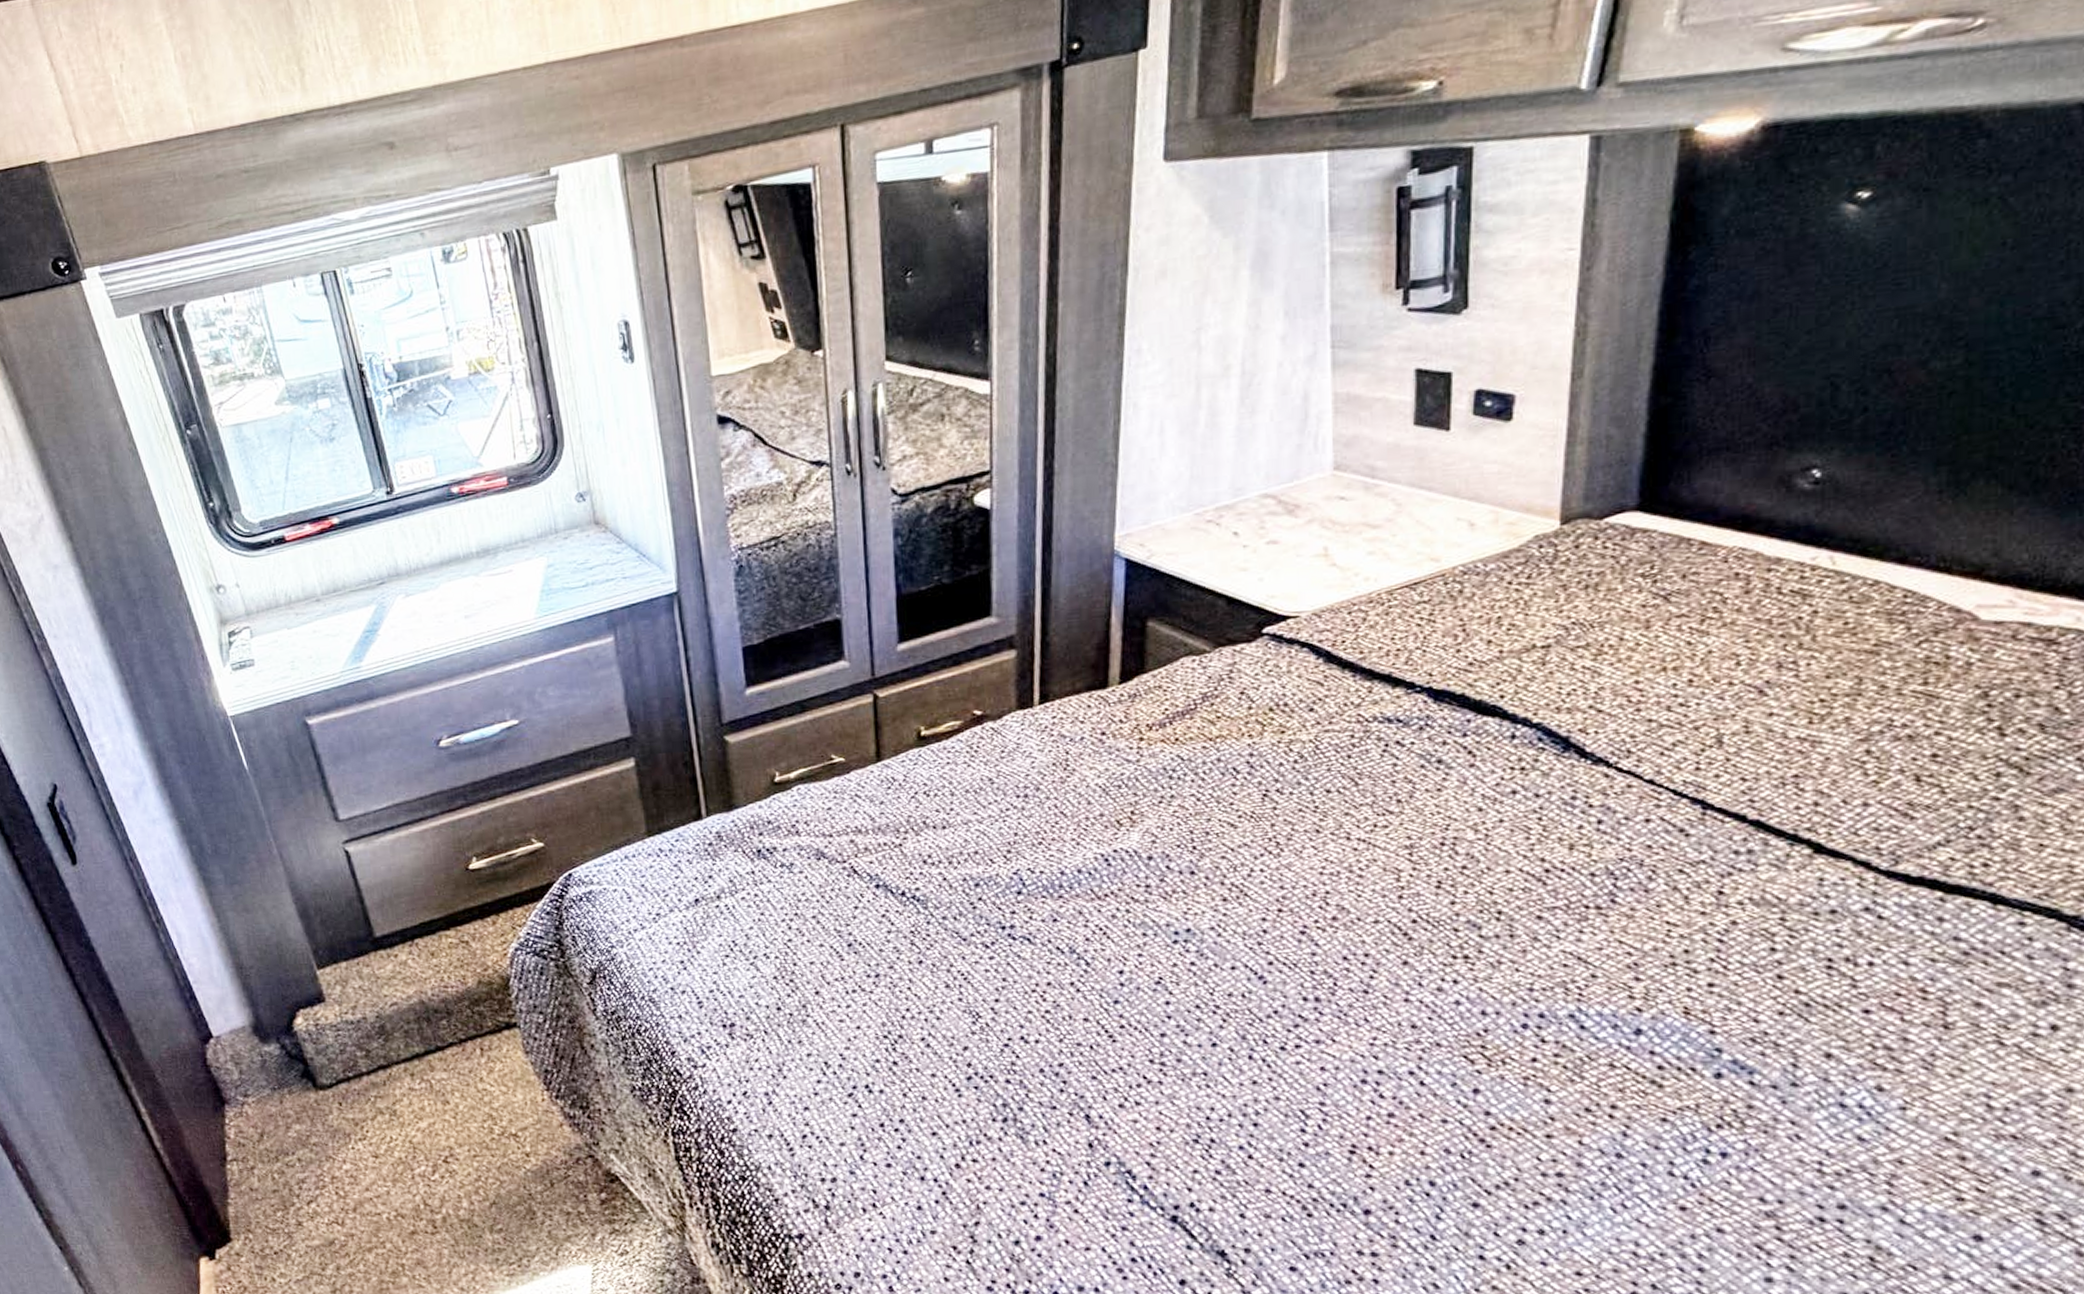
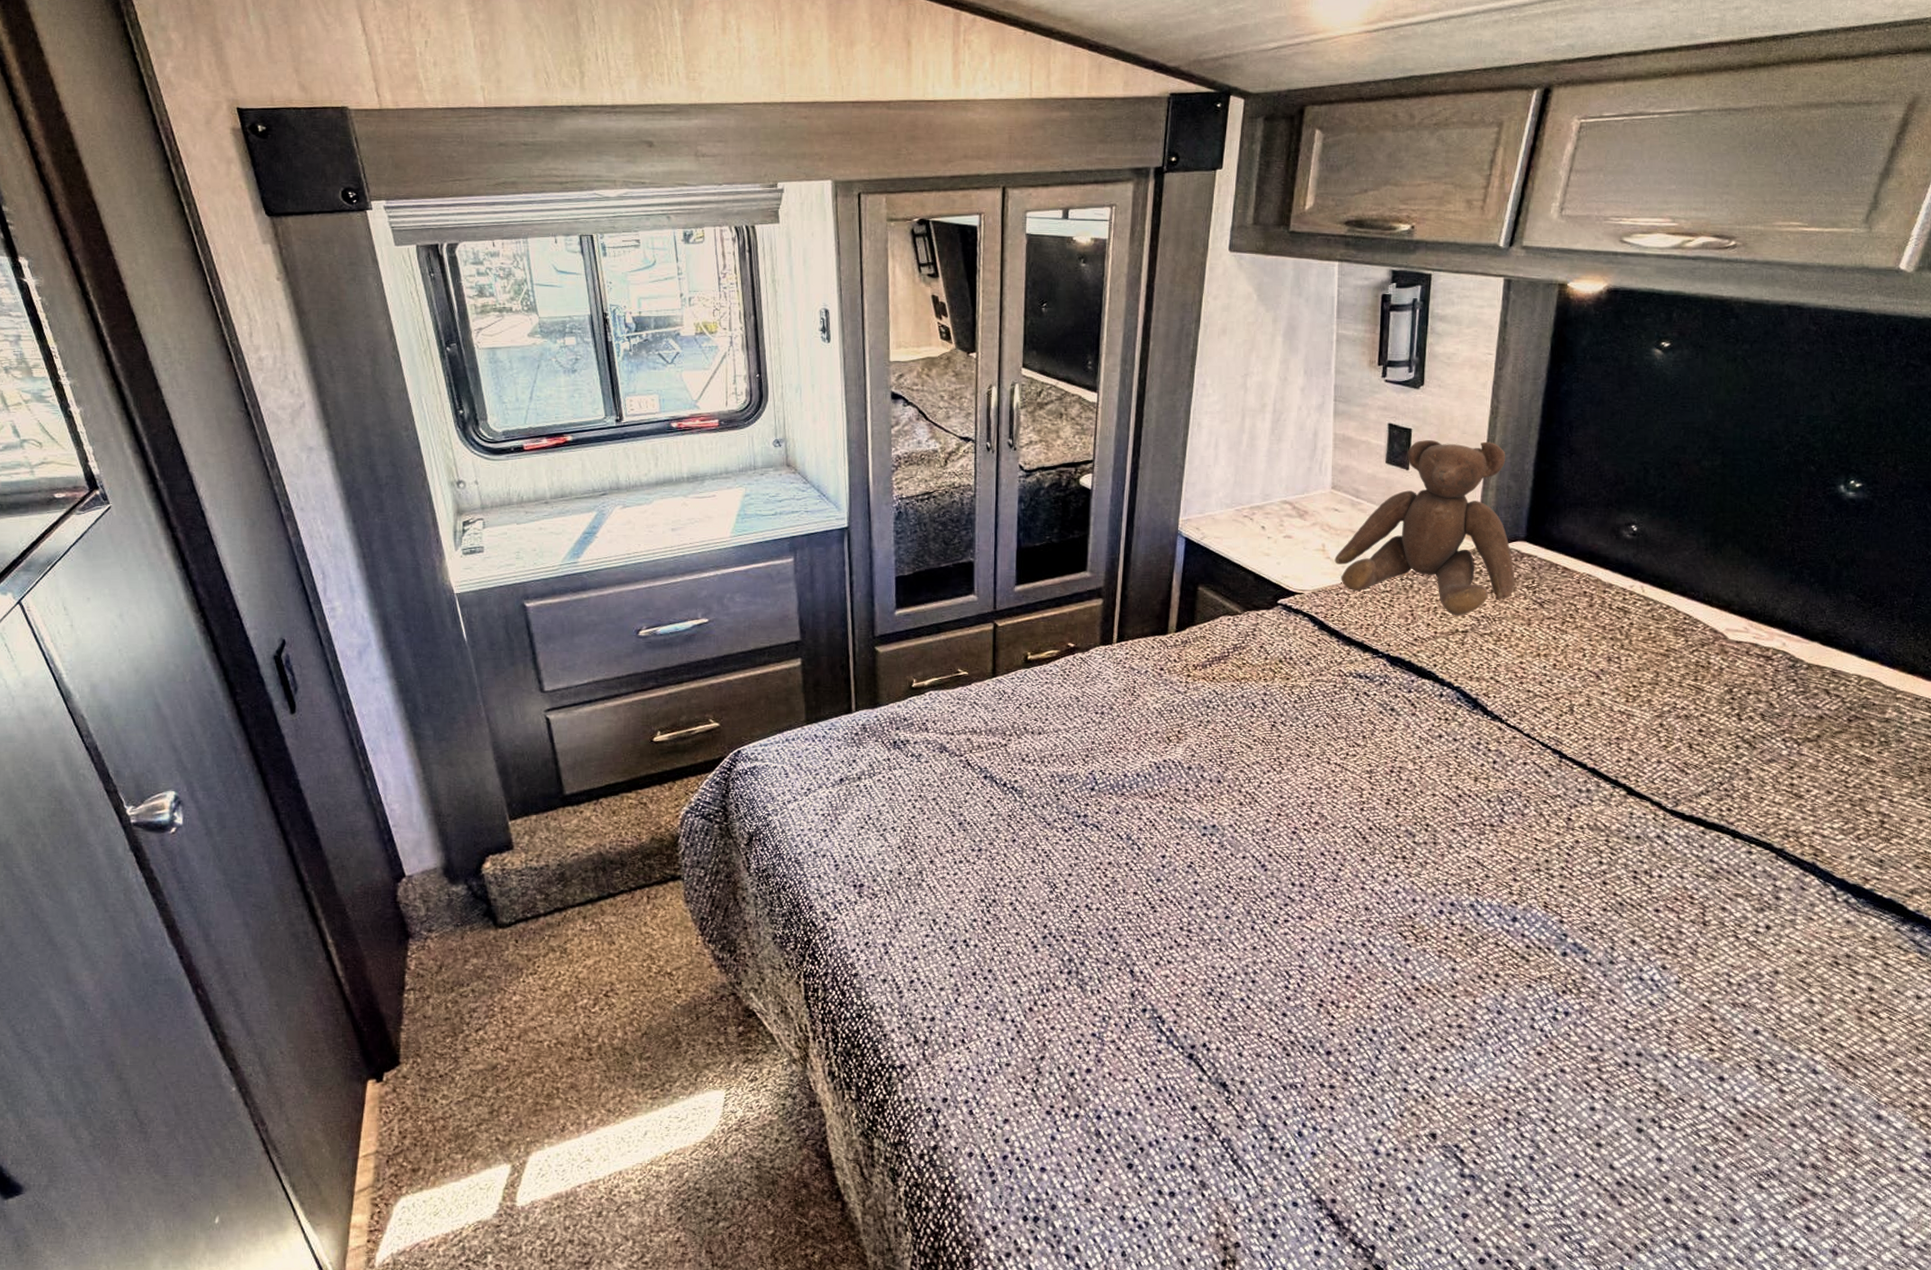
teddy bear: none [1343,375,1623,625] -> present [1334,440,1515,615]

